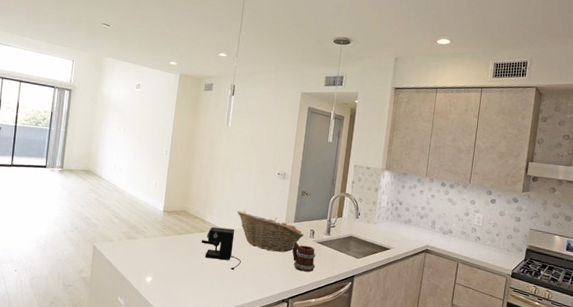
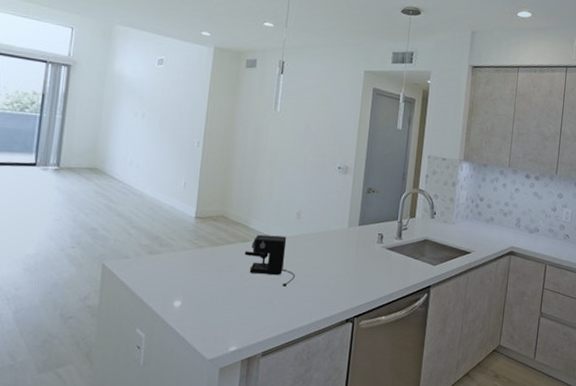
fruit basket: present [237,210,304,252] -> none [289,213,371,262]
mug: present [292,242,316,272] -> none [357,249,385,285]

